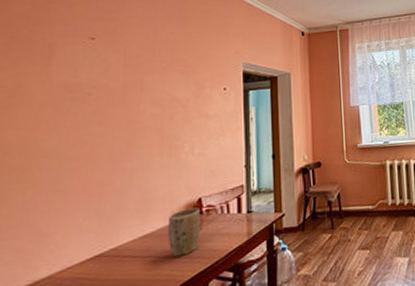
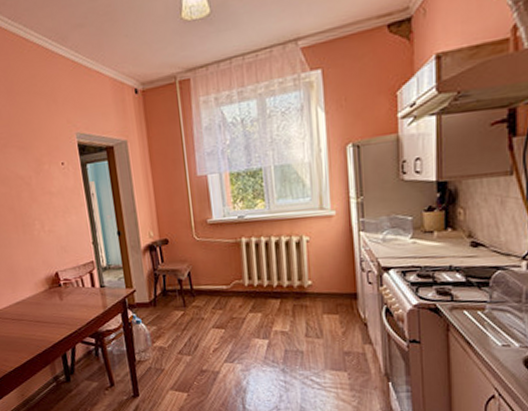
plant pot: present [167,207,200,257] -> none [33,280,62,322]

